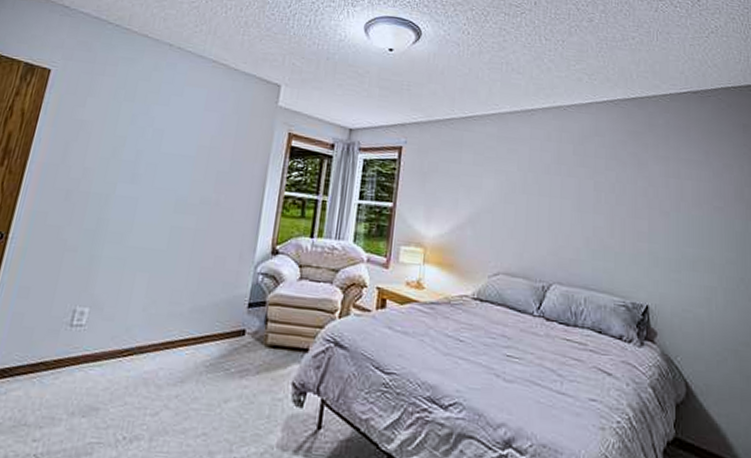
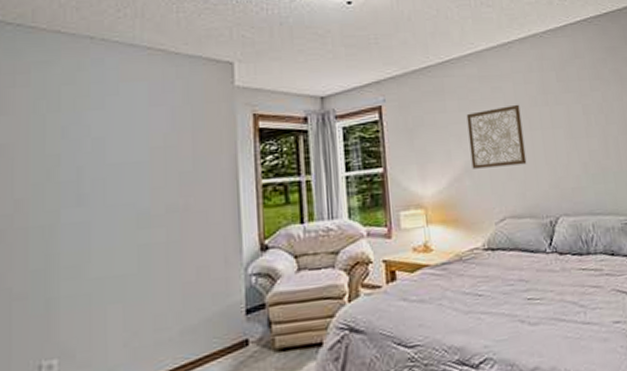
wall art: none [476,168,532,227] -> present [466,104,527,169]

